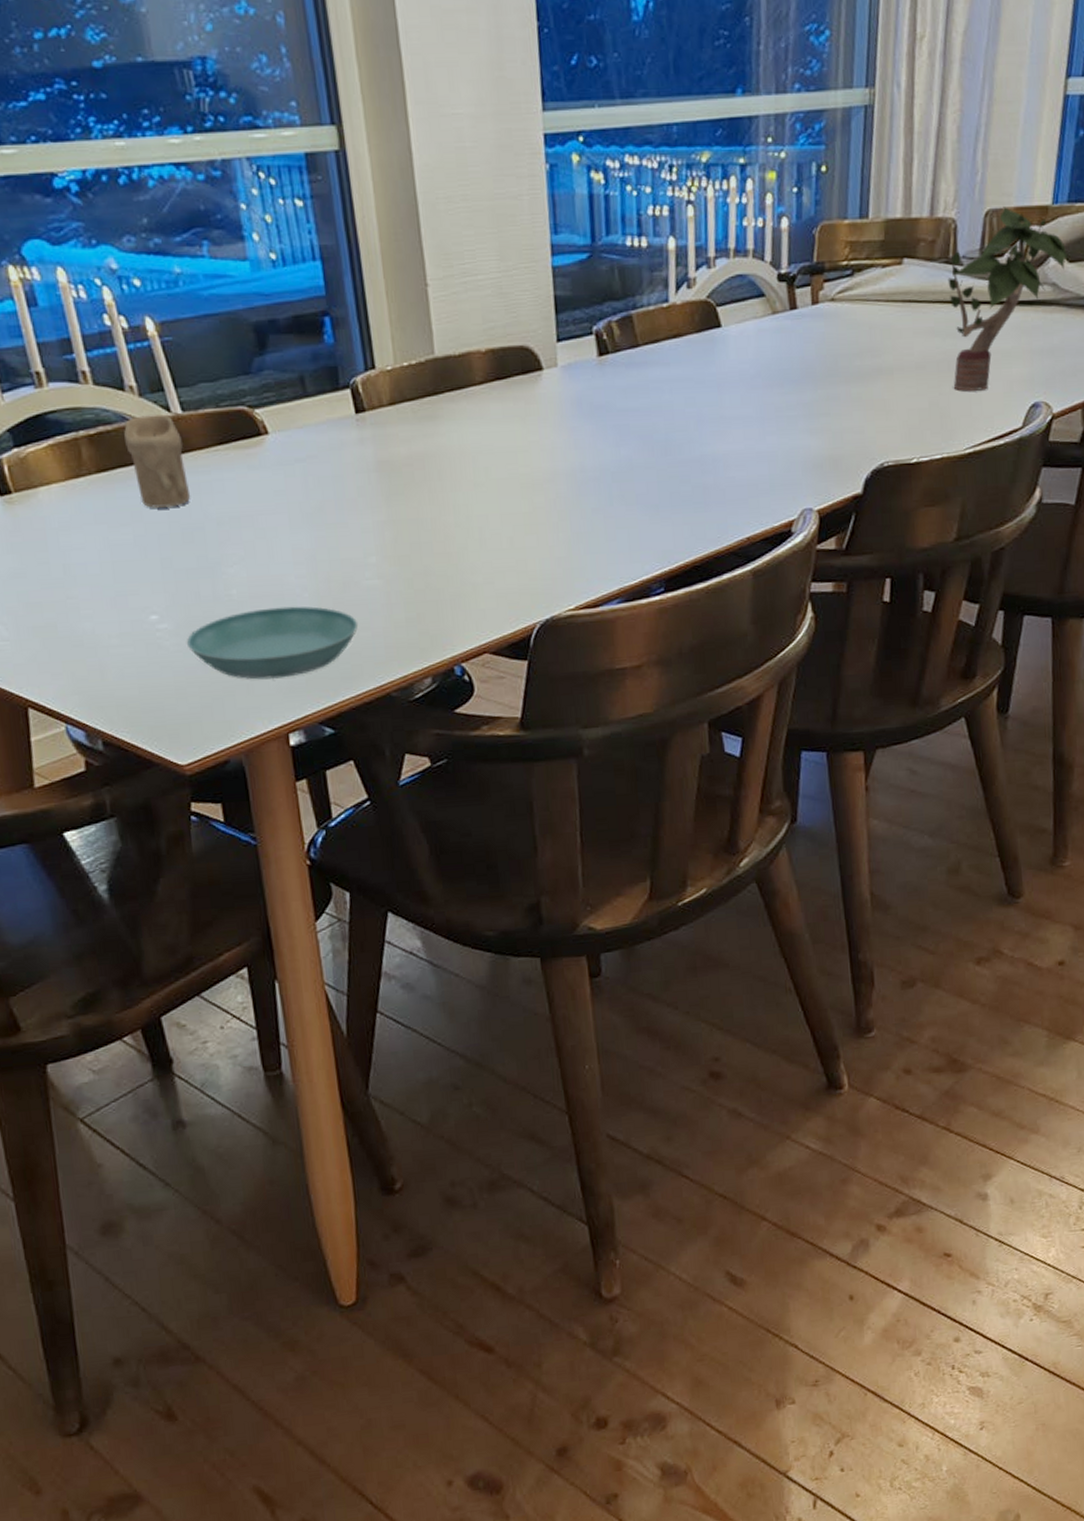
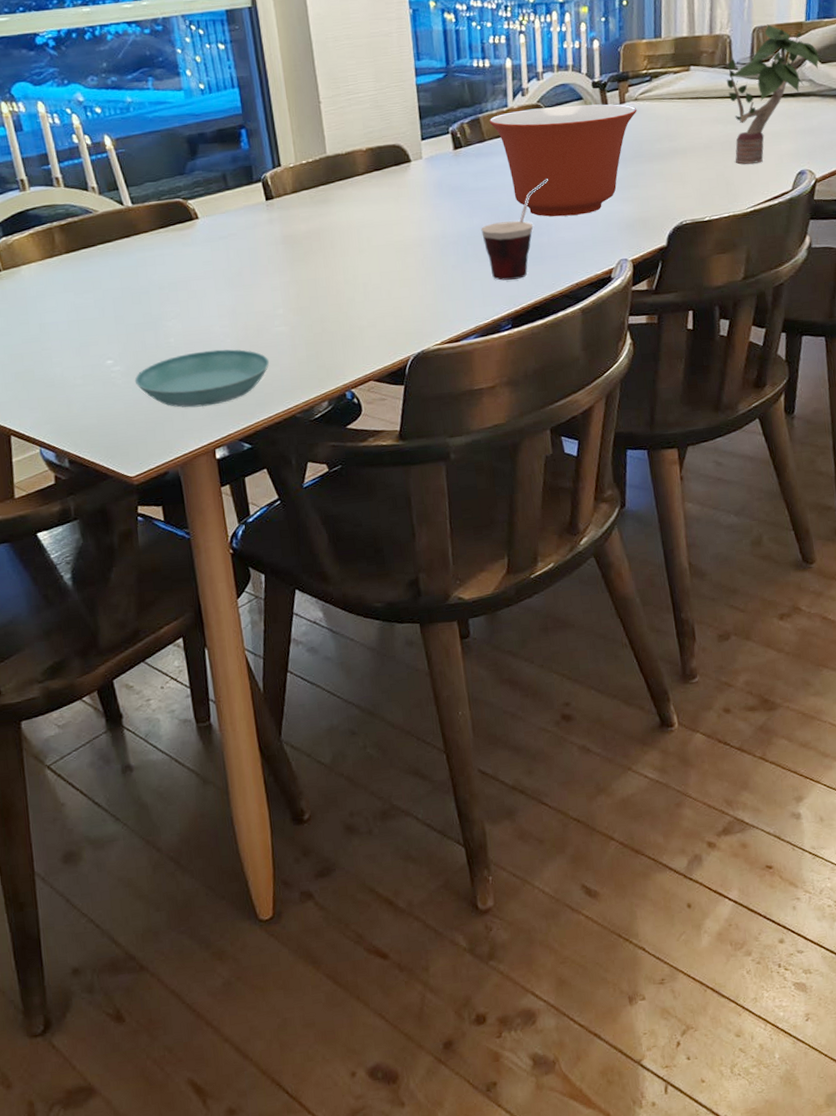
candle: present [124,414,191,508] -> none [87,207,139,279]
cup: none [630,400,717,530] -> present [481,179,548,281]
mixing bowl: none [644,303,833,451] -> present [489,104,637,217]

